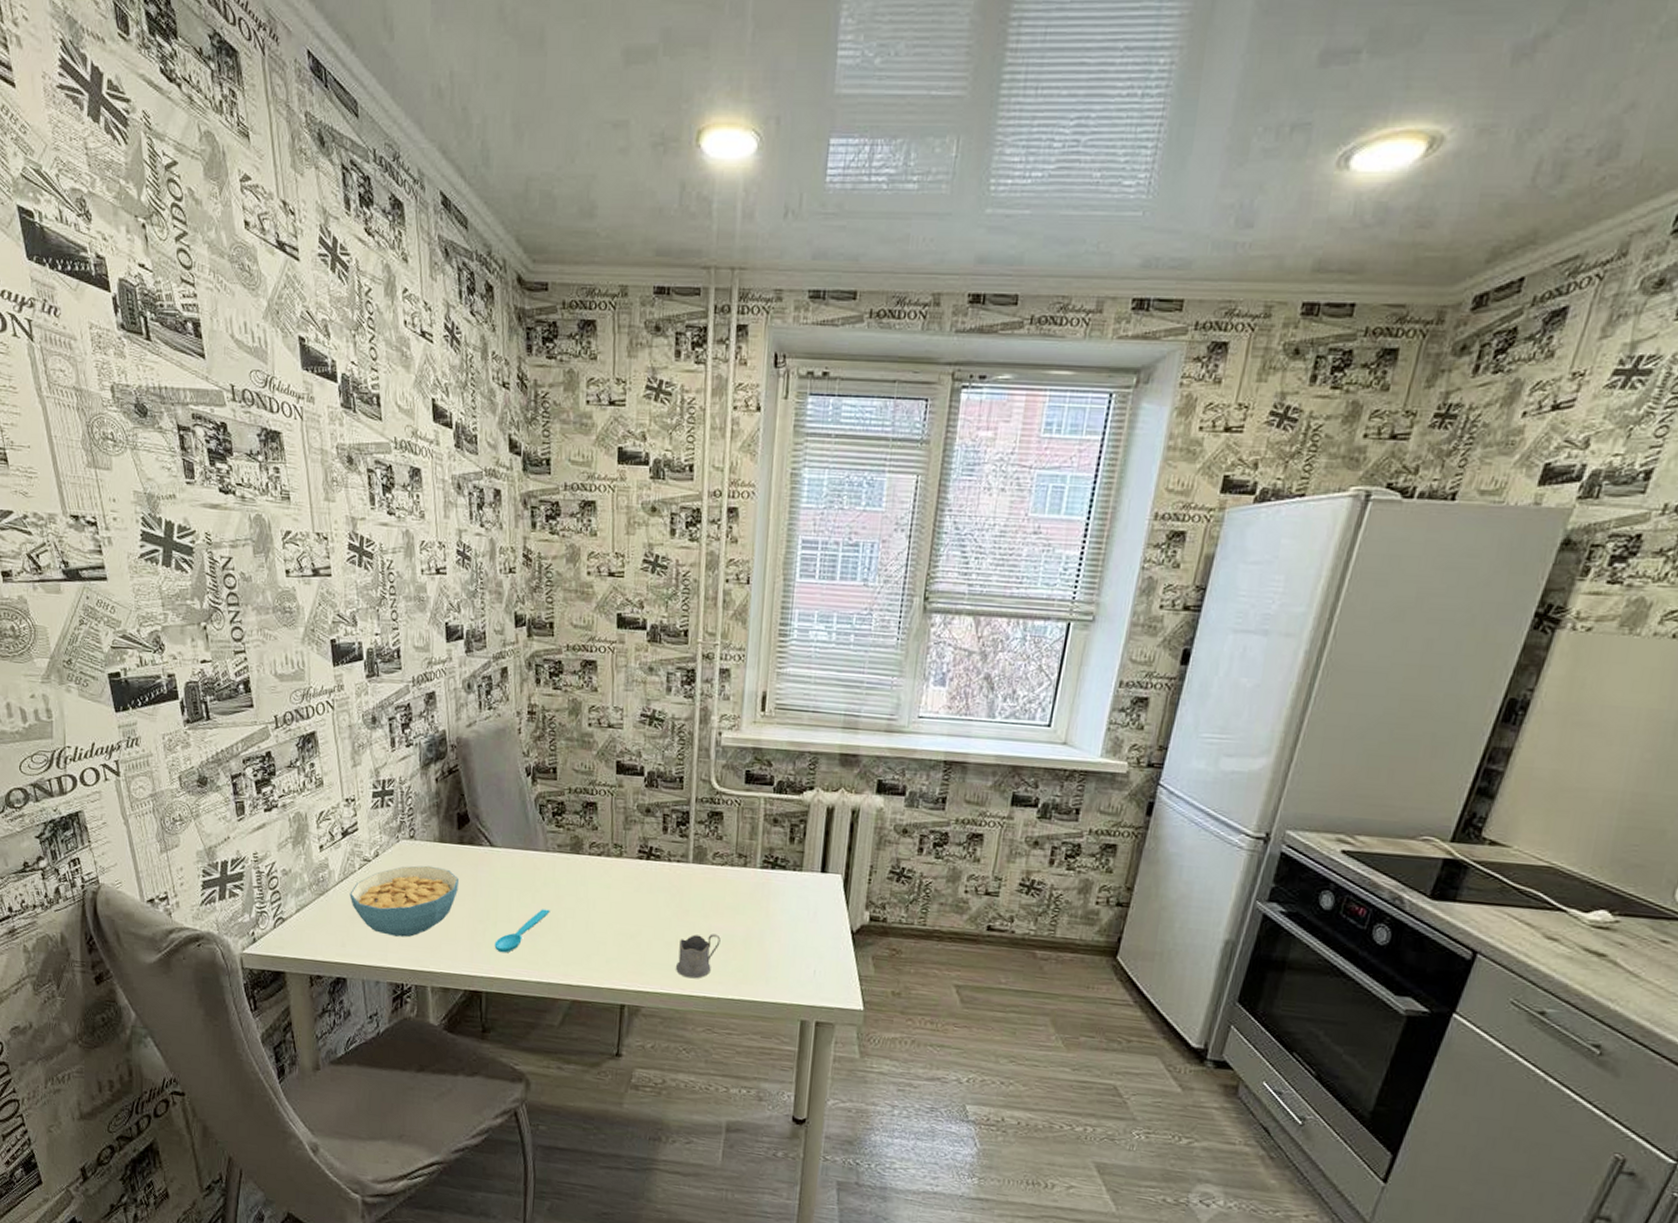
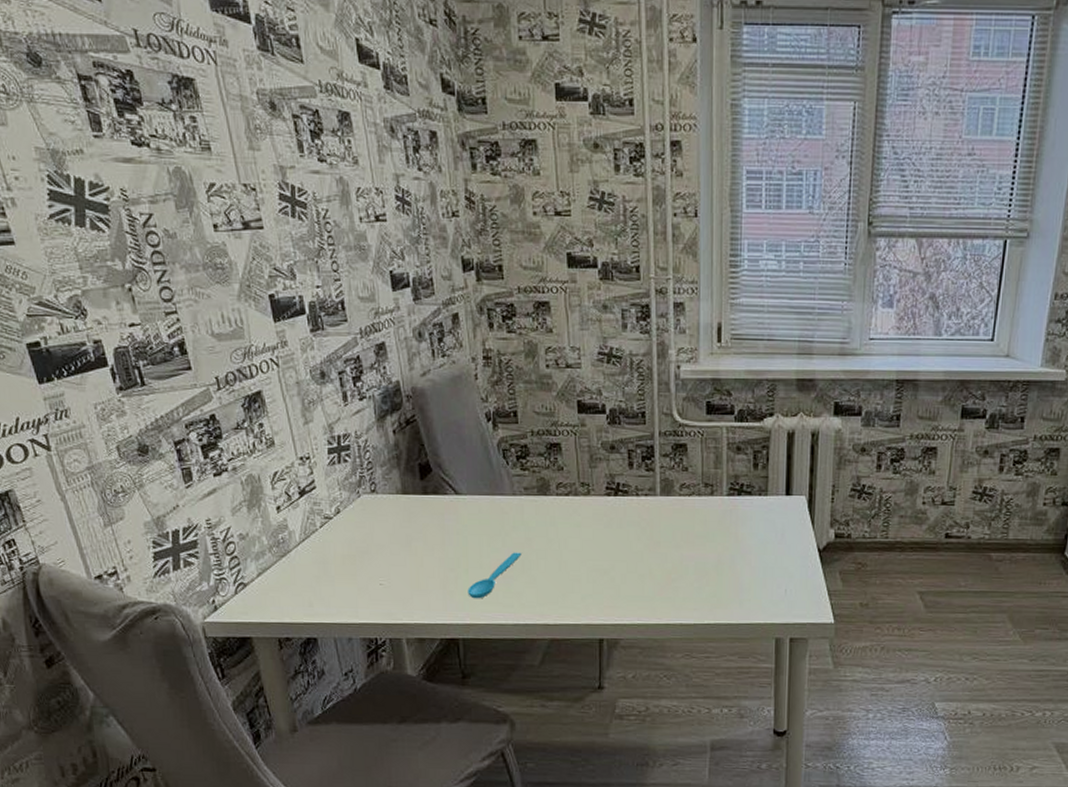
cereal bowl: present [349,865,459,938] -> none [313,518,426,592]
tea glass holder: present [676,934,721,979] -> none [651,563,693,608]

